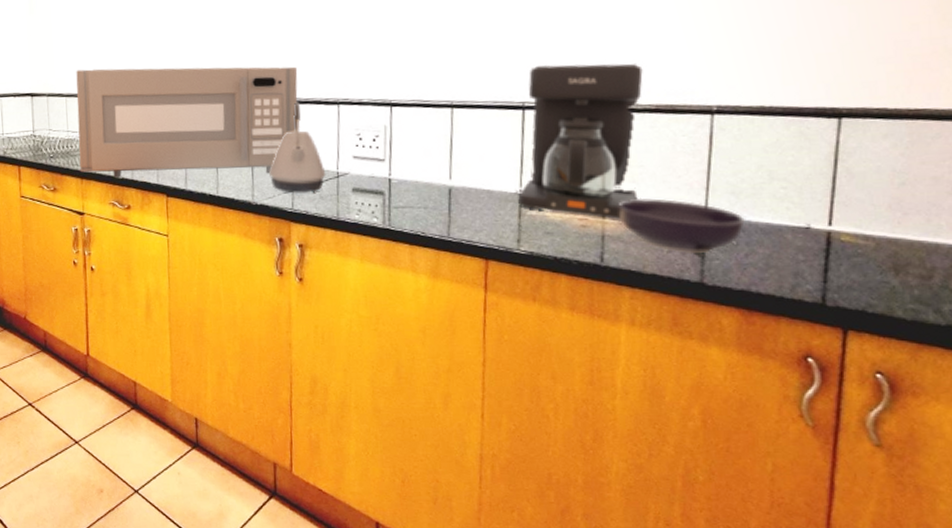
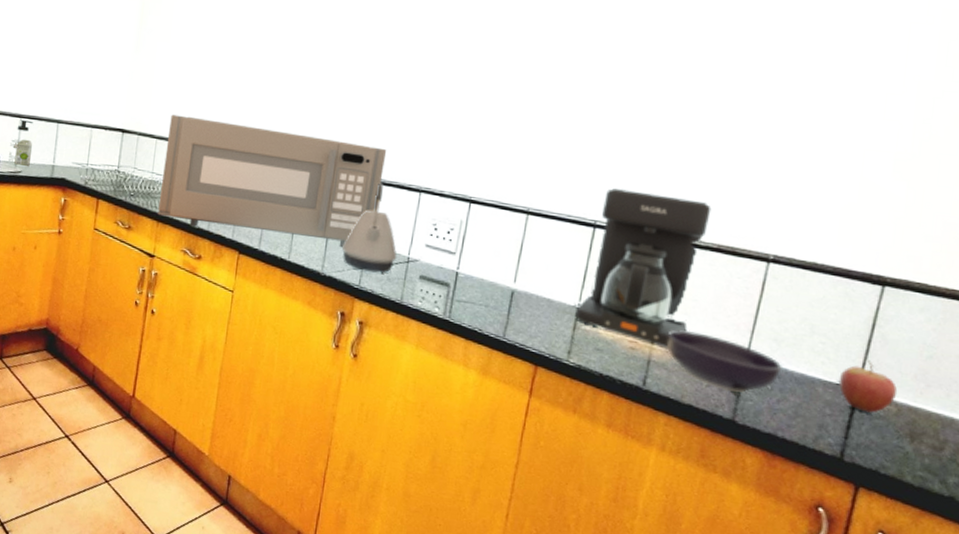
fruit: none [807,197,873,252] -> present [838,360,898,413]

